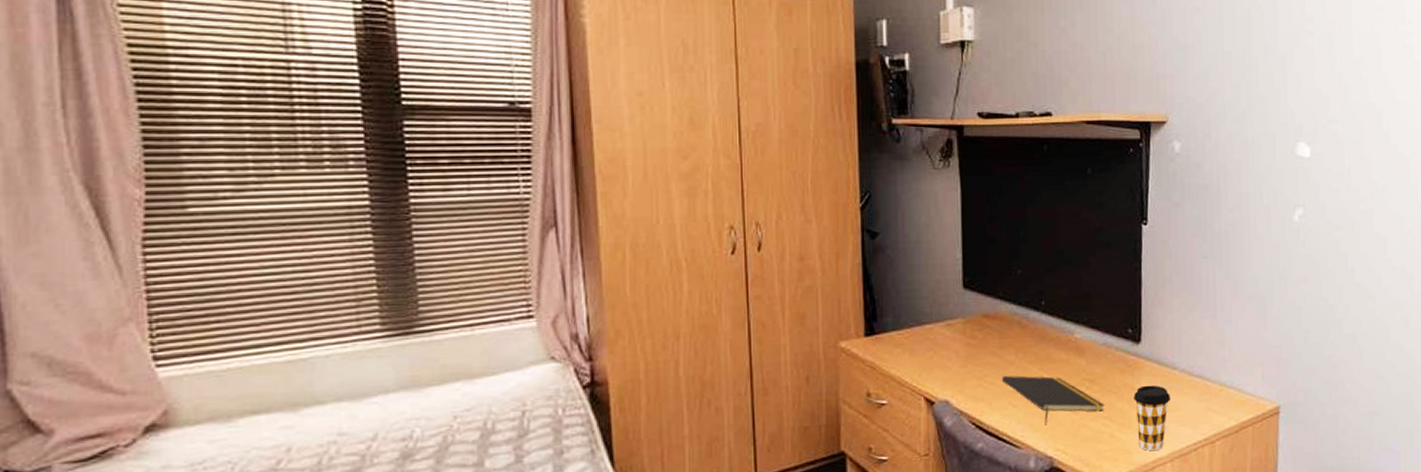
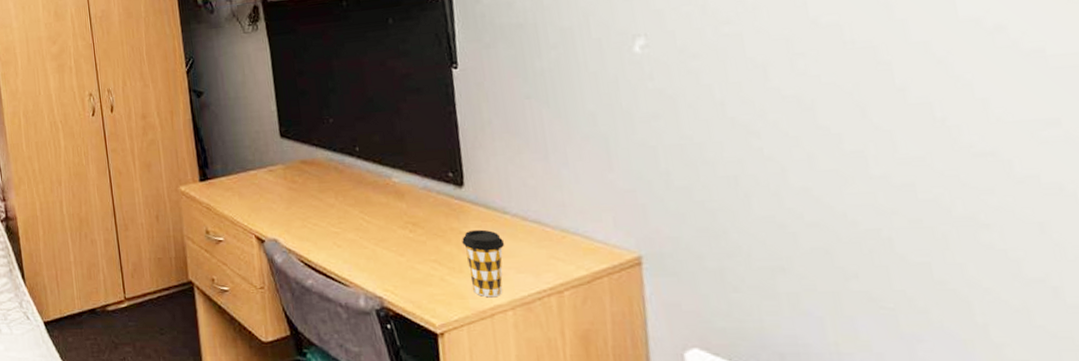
notepad: present [1001,375,1105,426] -> none [324,217,432,266]

